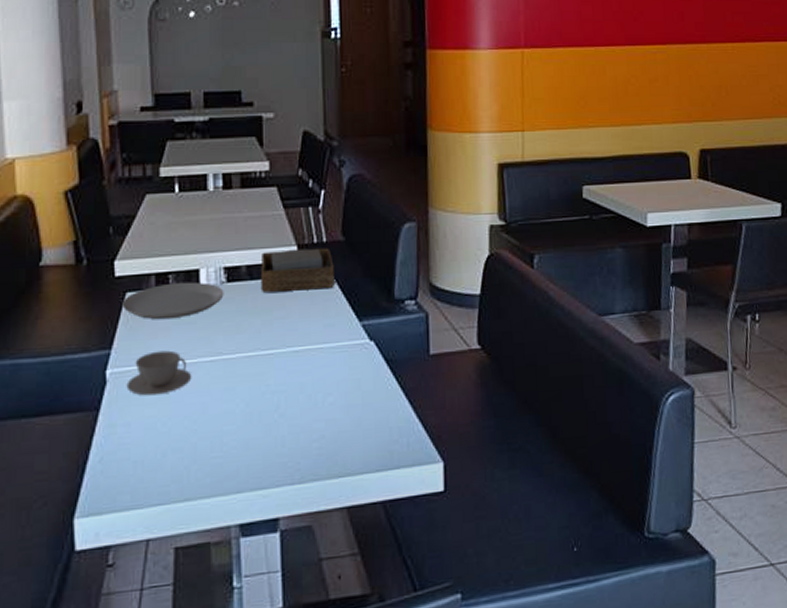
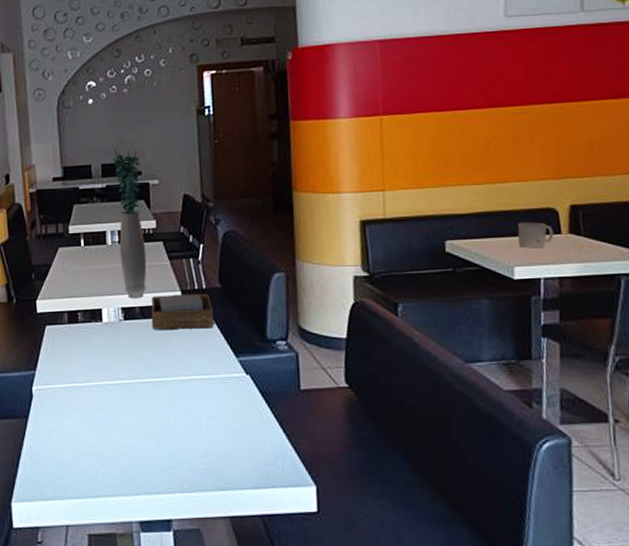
plate: present [122,281,224,320] -> none [43,319,122,349]
teacup: present [126,350,192,396] -> none [48,374,99,409]
vase: none [217,73,257,256] -> present [112,148,147,299]
mug: none [651,166,685,196] -> present [517,222,554,250]

